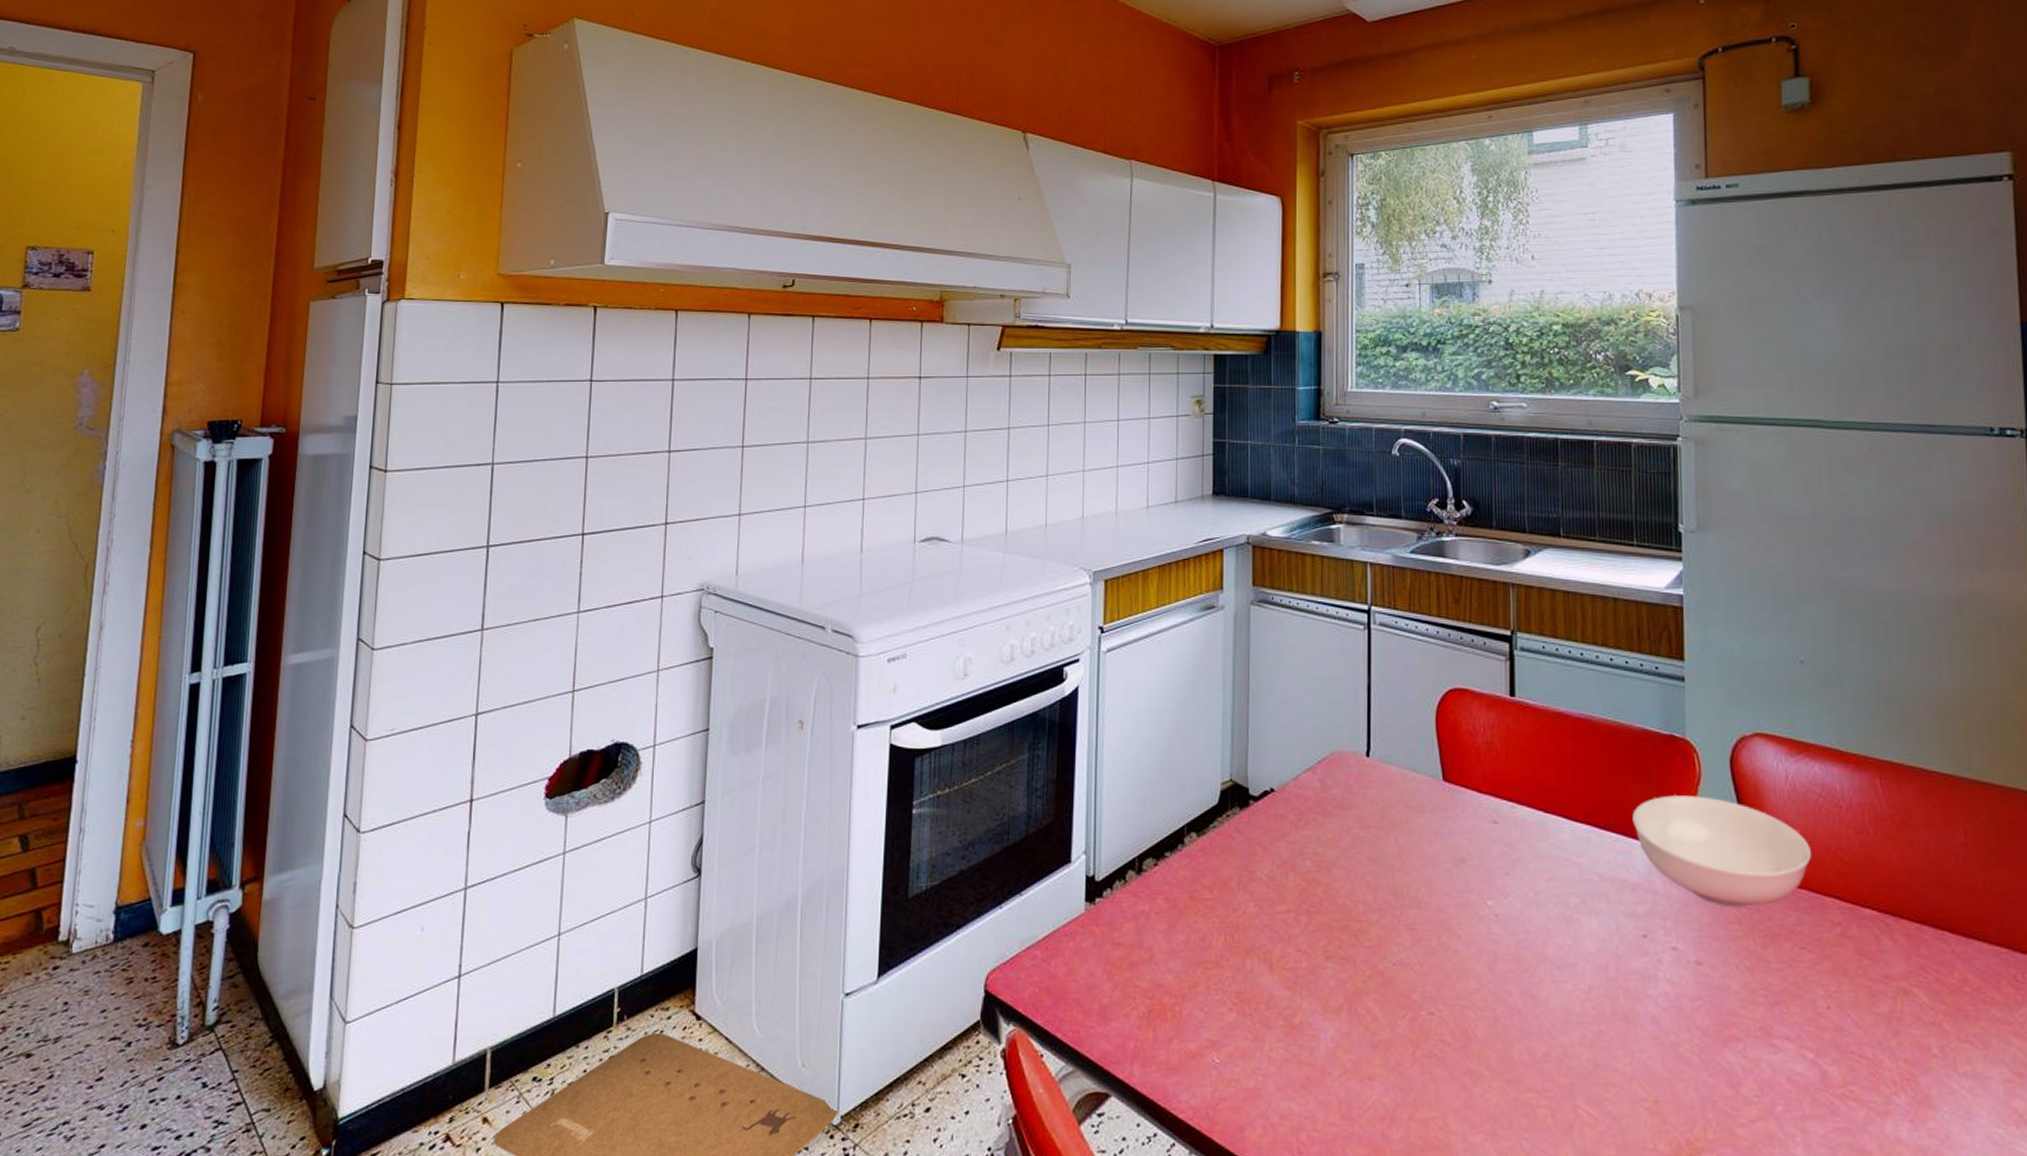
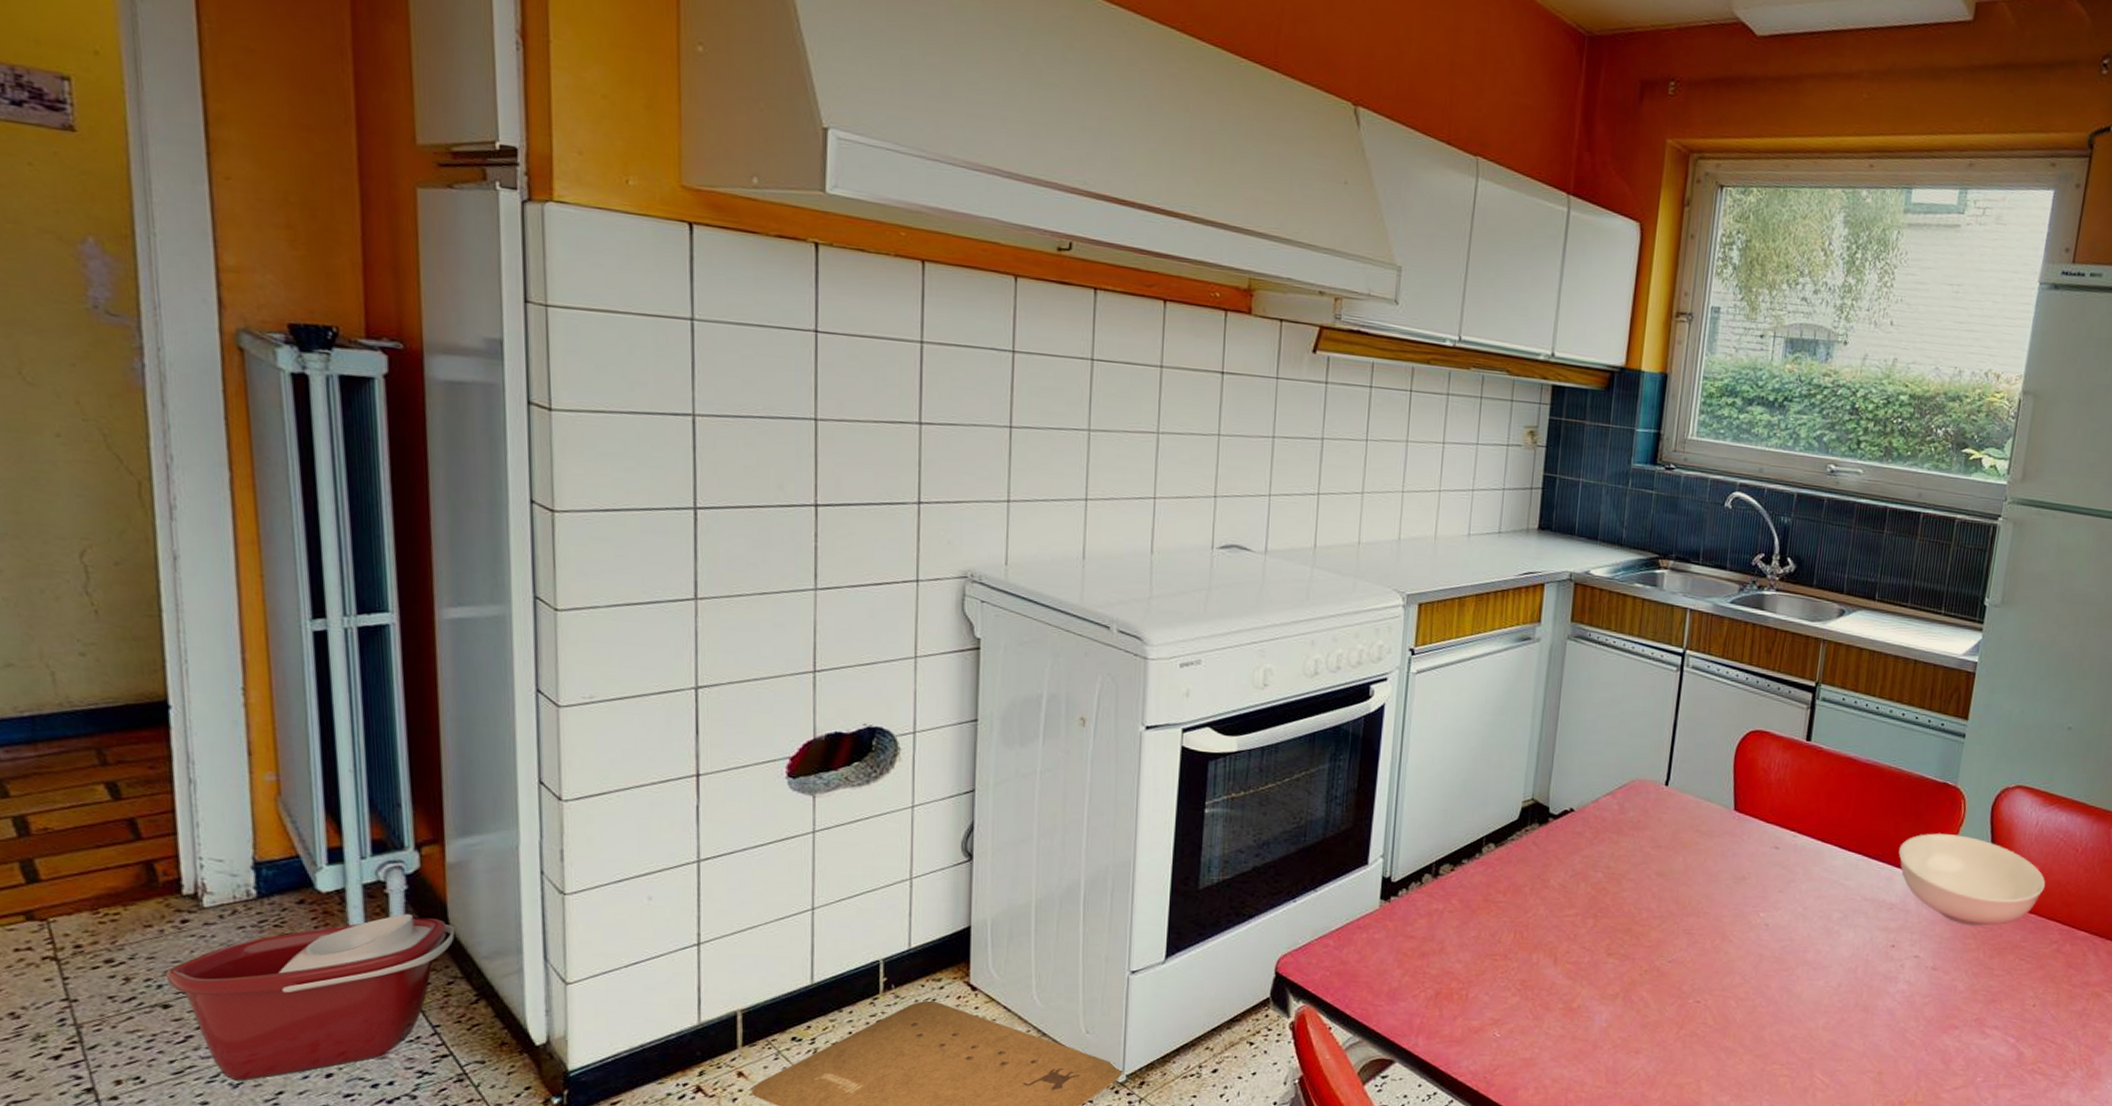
bucket: none [33,954,261,1134] -> present [165,914,454,1081]

